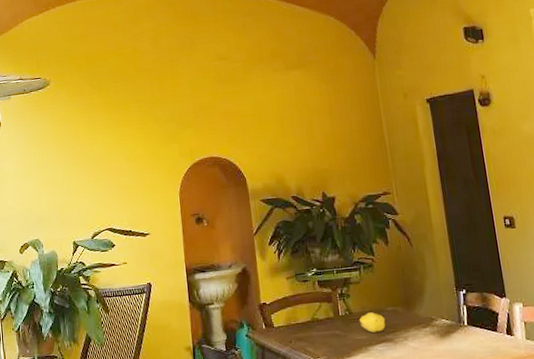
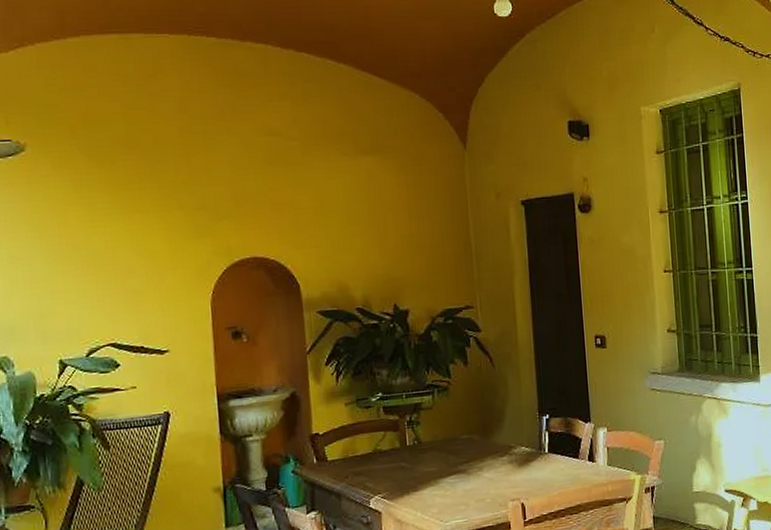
fruit: present [359,312,386,332] -> none [429,441,459,464]

